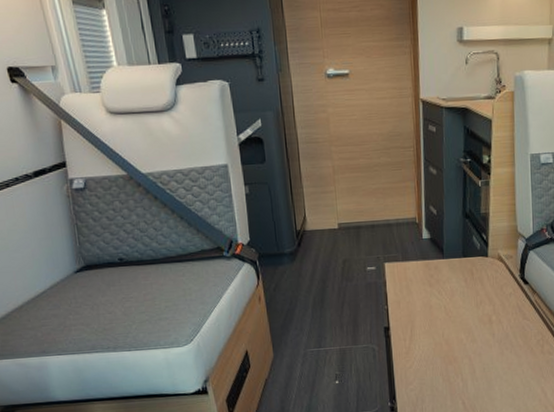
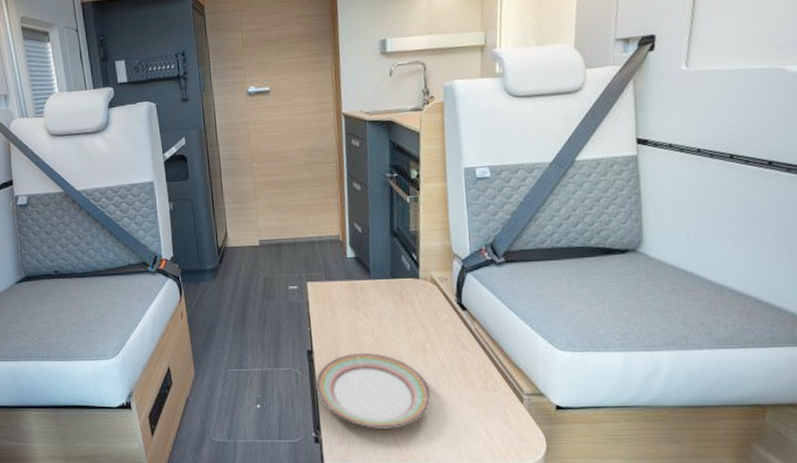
plate: none [392,326,496,394] -> present [315,353,431,428]

